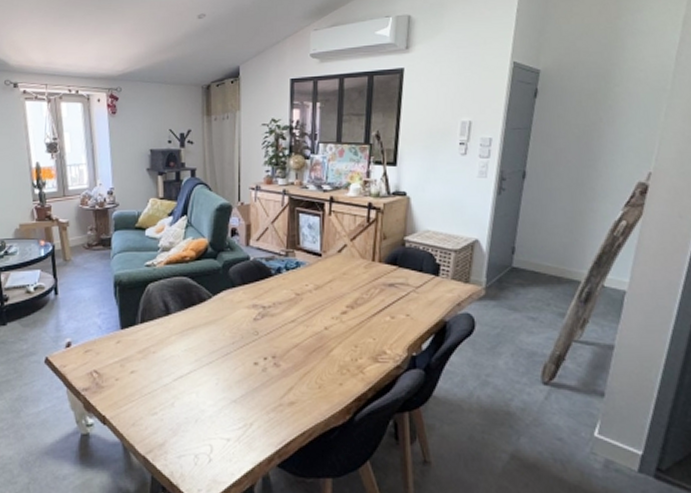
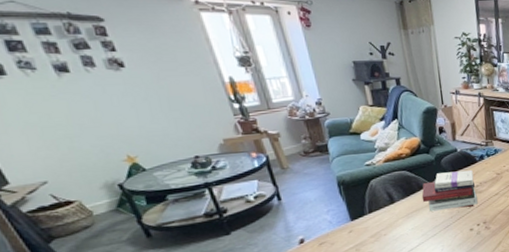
books: none [201,285,268,333] -> present [421,169,478,212]

